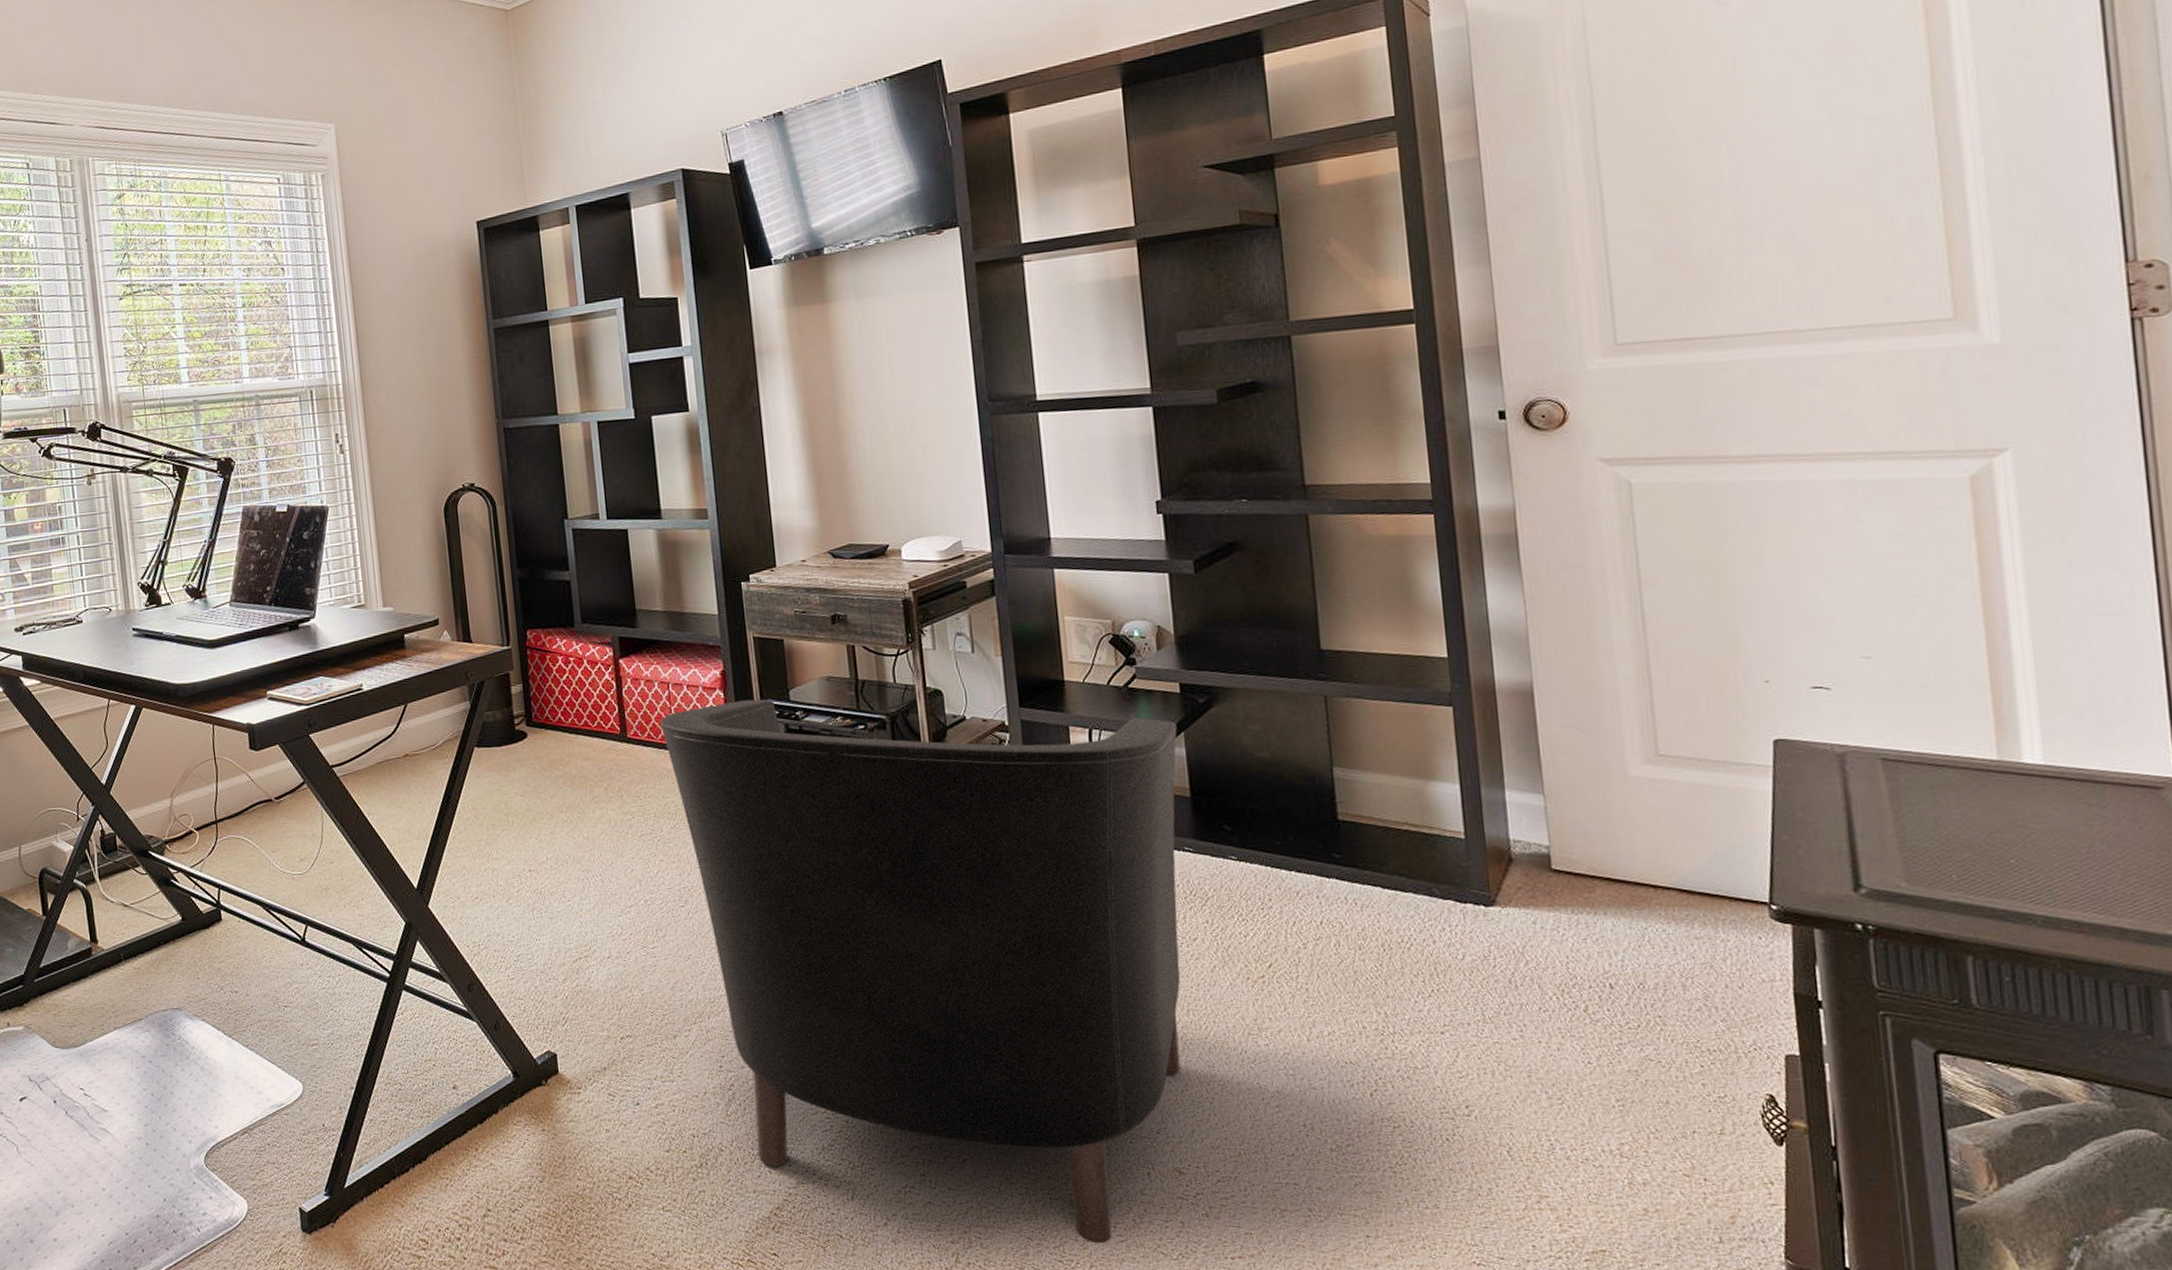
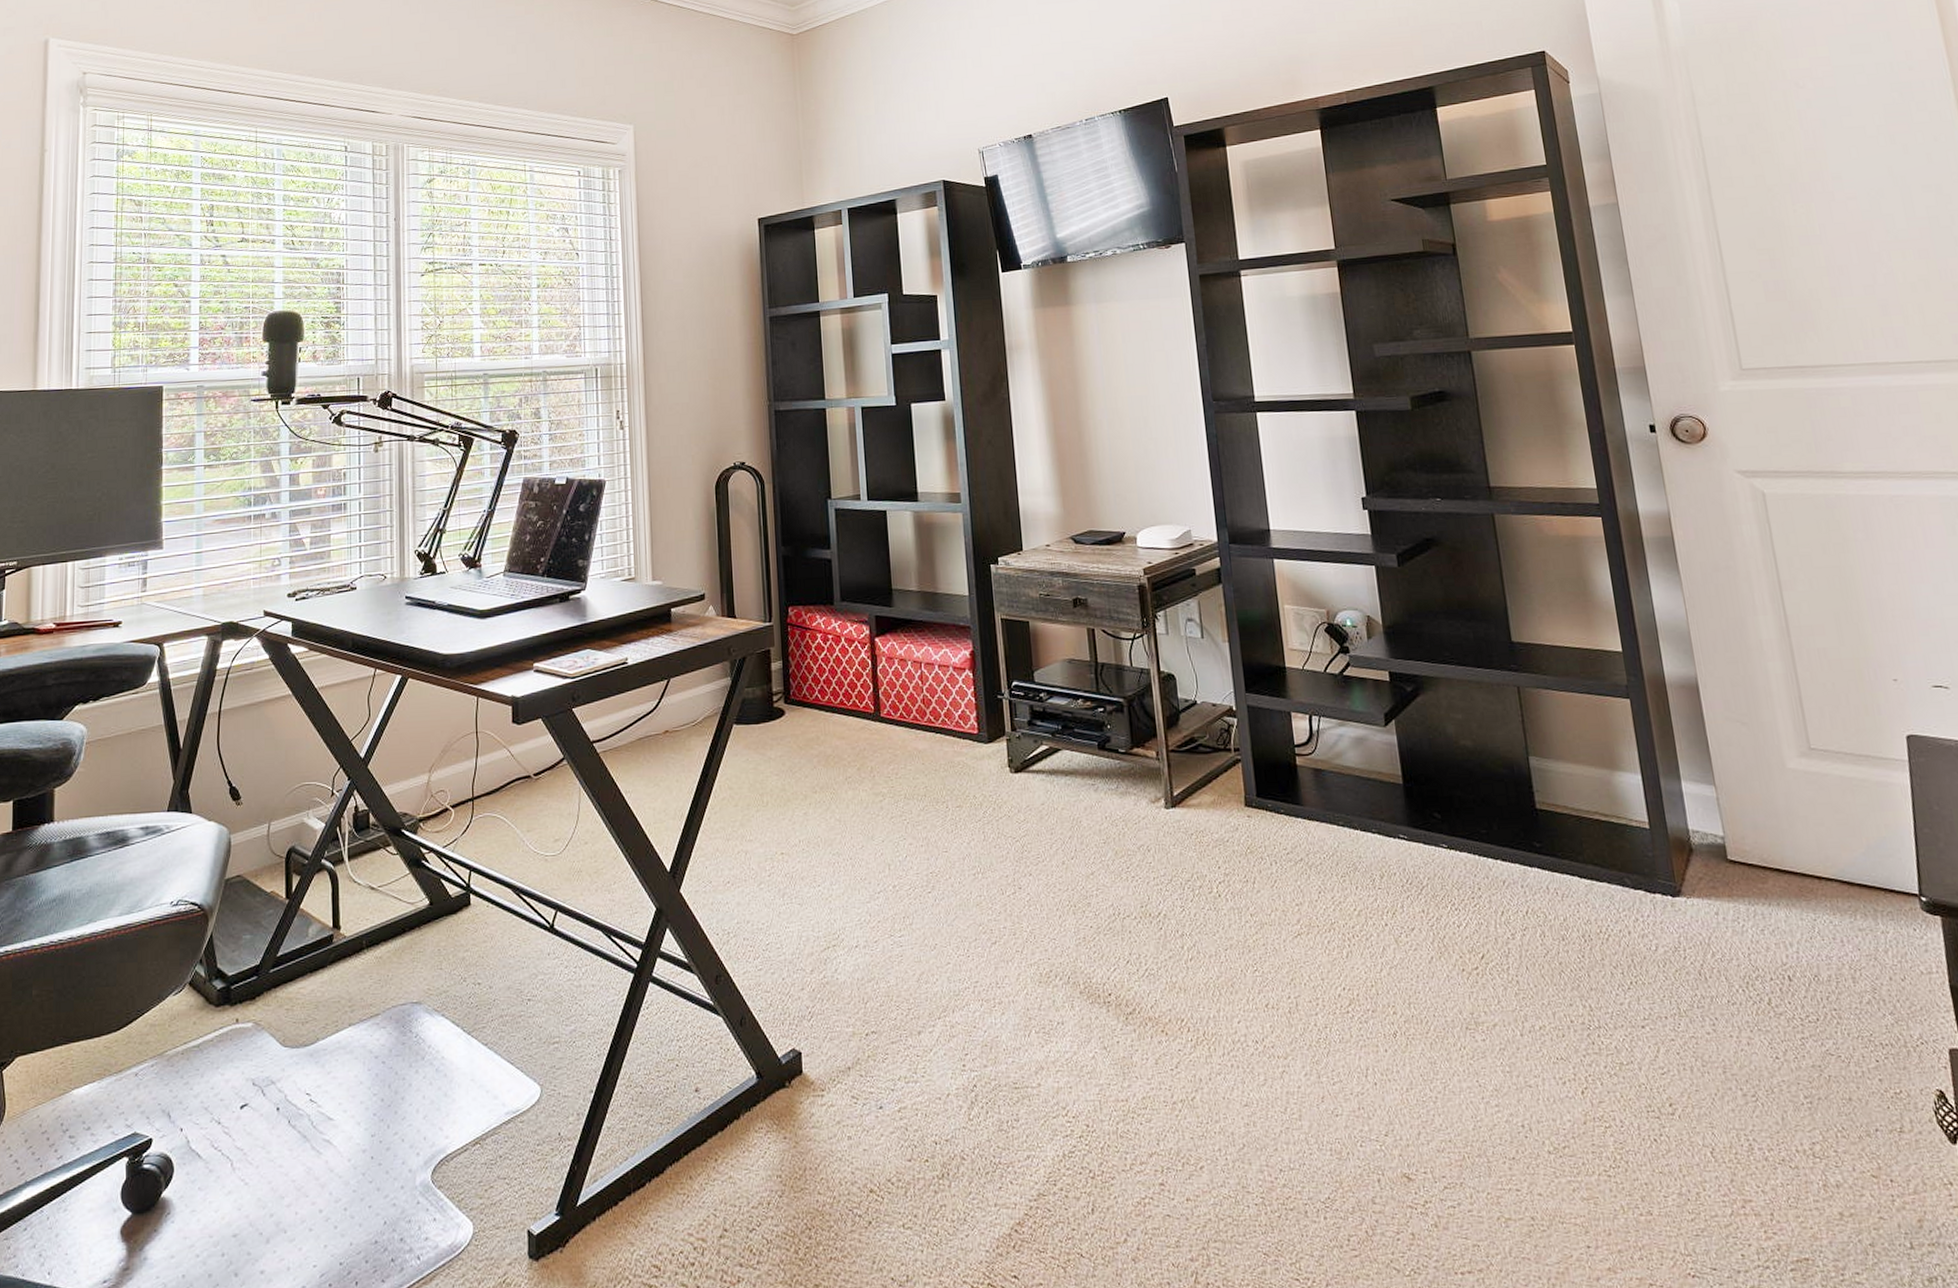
armchair: present [660,699,1181,1244] -> none [912,680,1405,1260]

